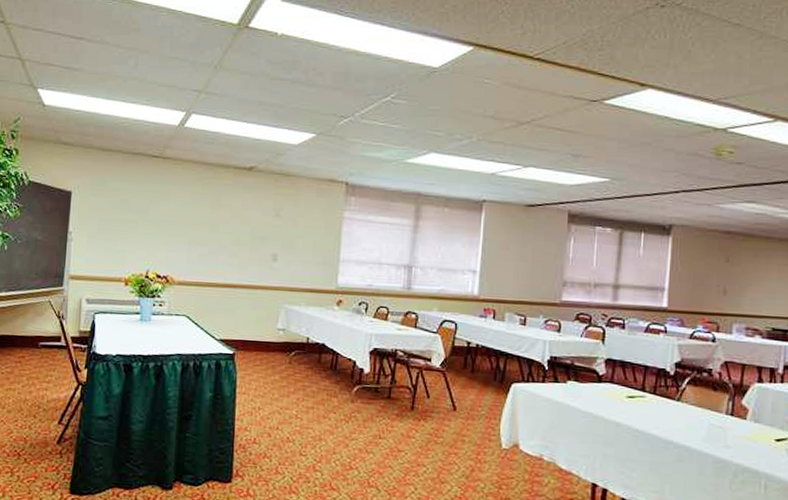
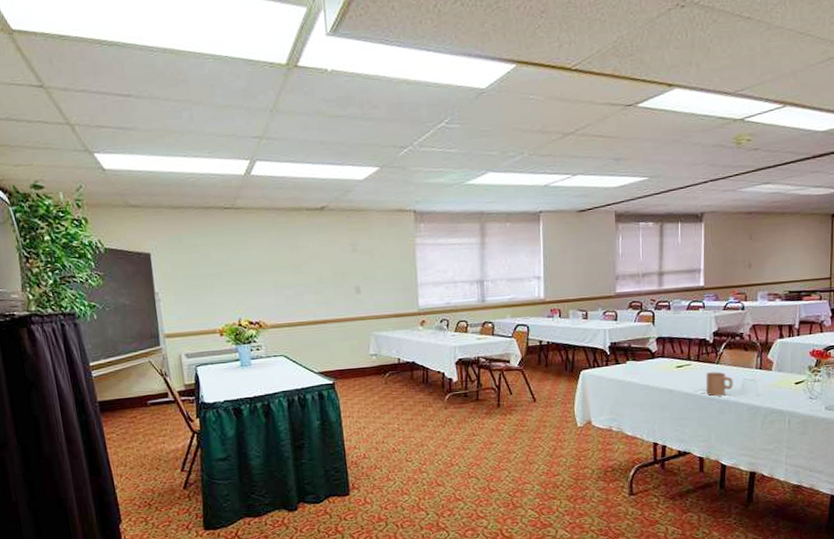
cup: none [662,409,697,442] -> present [706,371,733,397]

